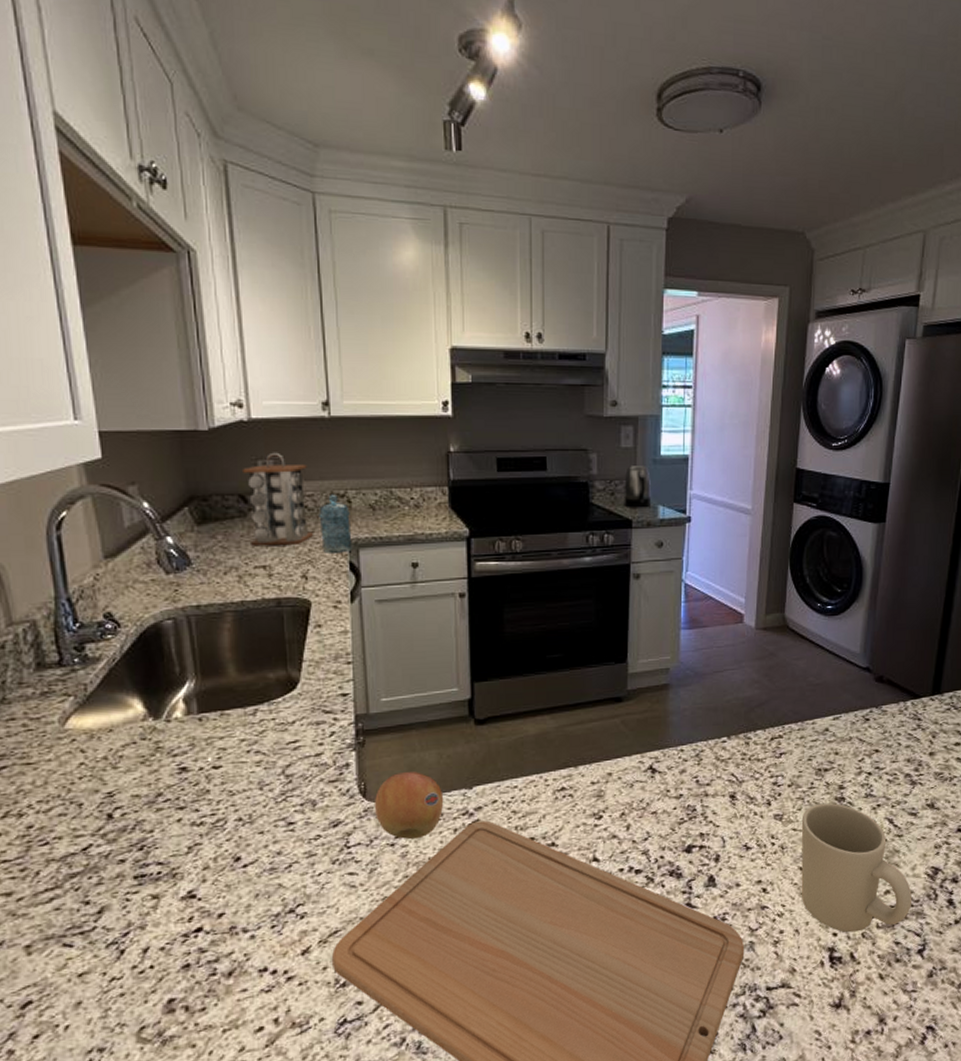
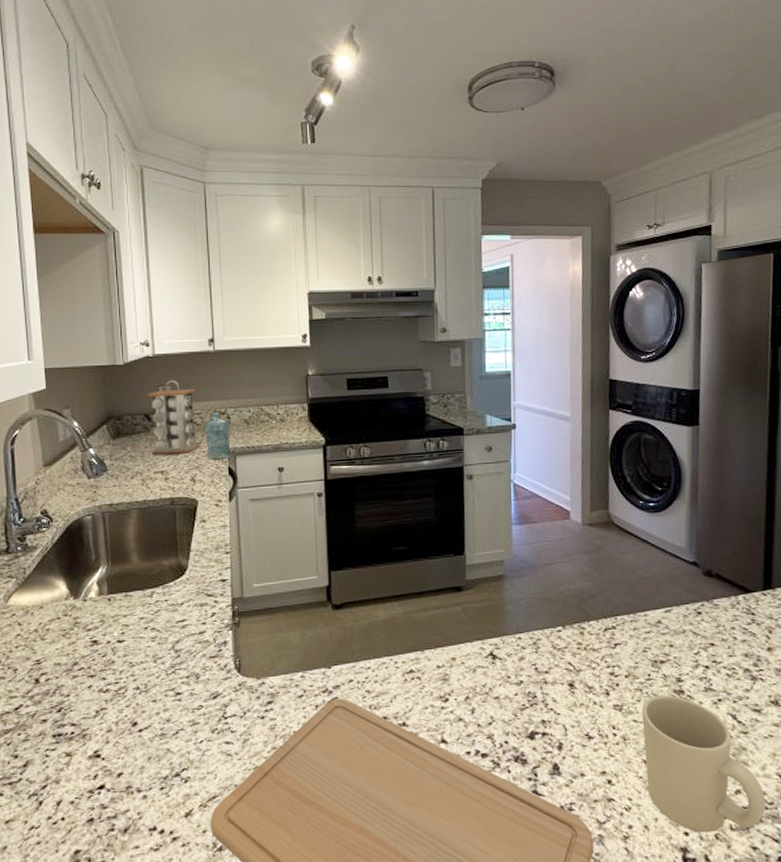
fruit: present [375,771,444,840] -> none [248,650,307,714]
kettle: present [624,466,652,508] -> none [455,381,480,418]

